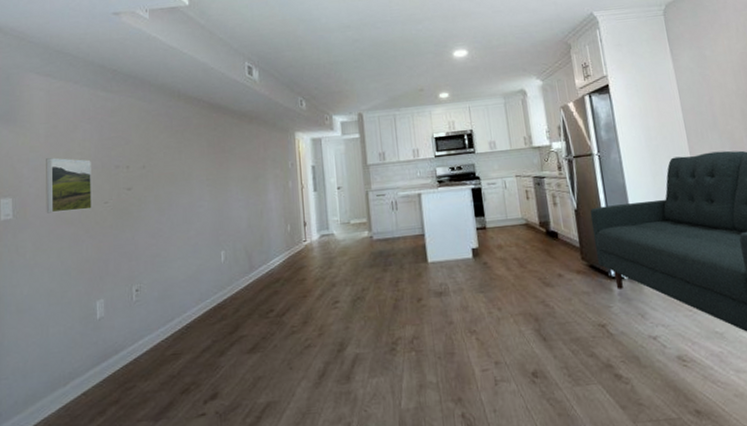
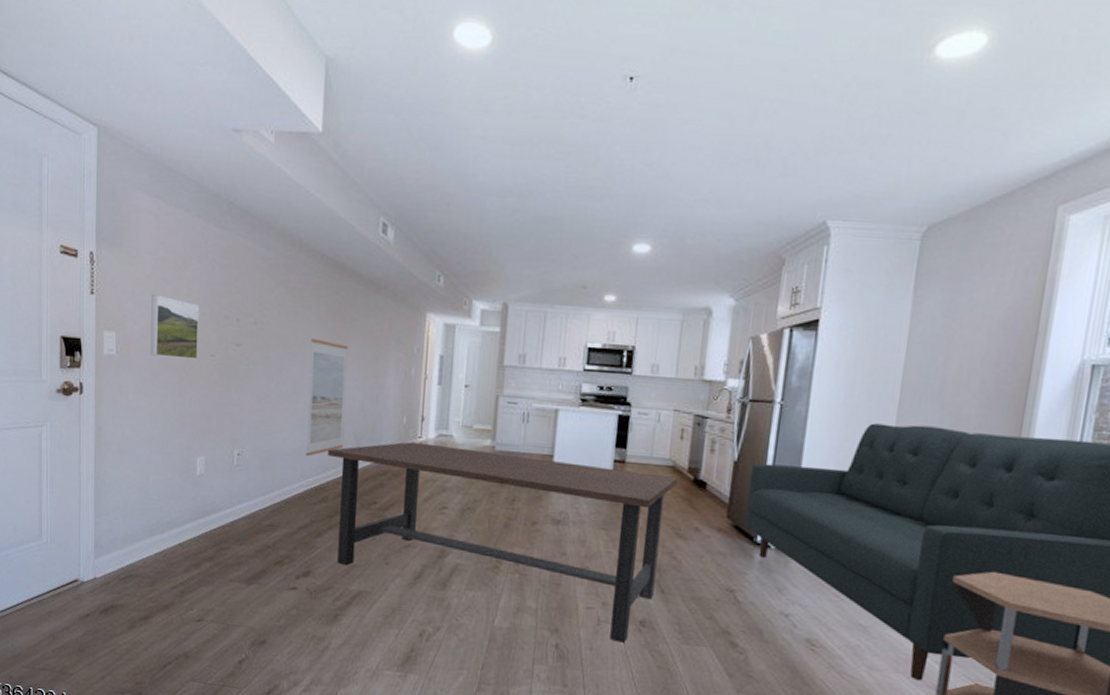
wall art: none [195,171,235,280] -> present [305,339,349,457]
dining table: none [222,233,538,398] -> present [328,441,678,643]

